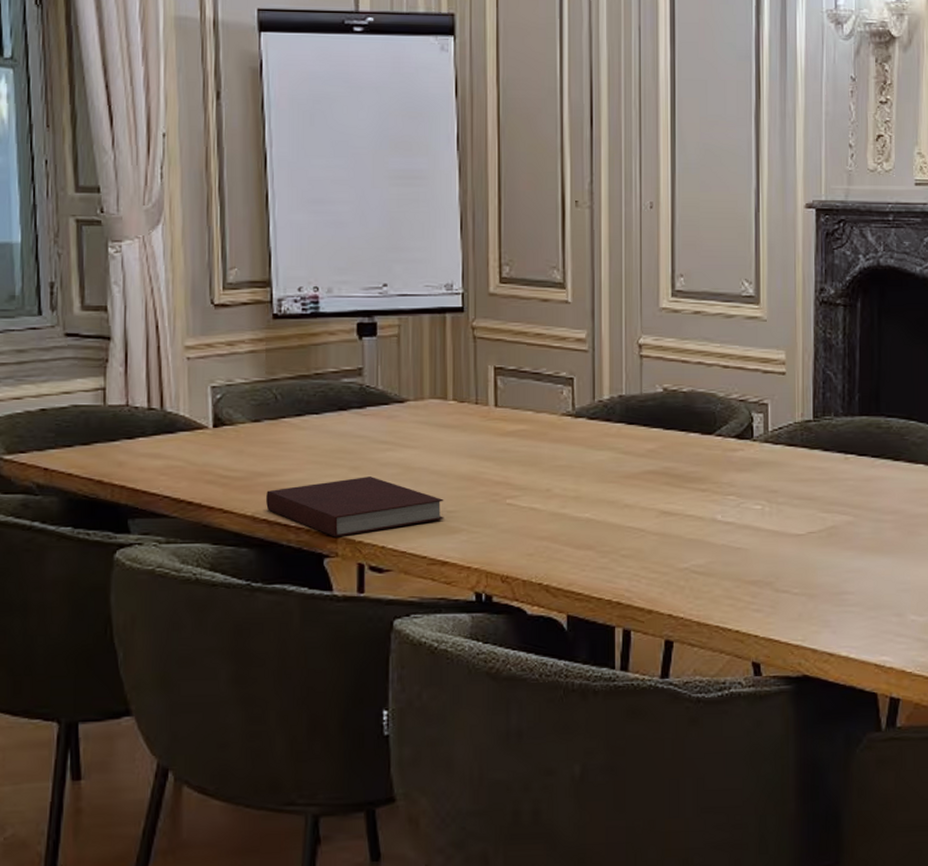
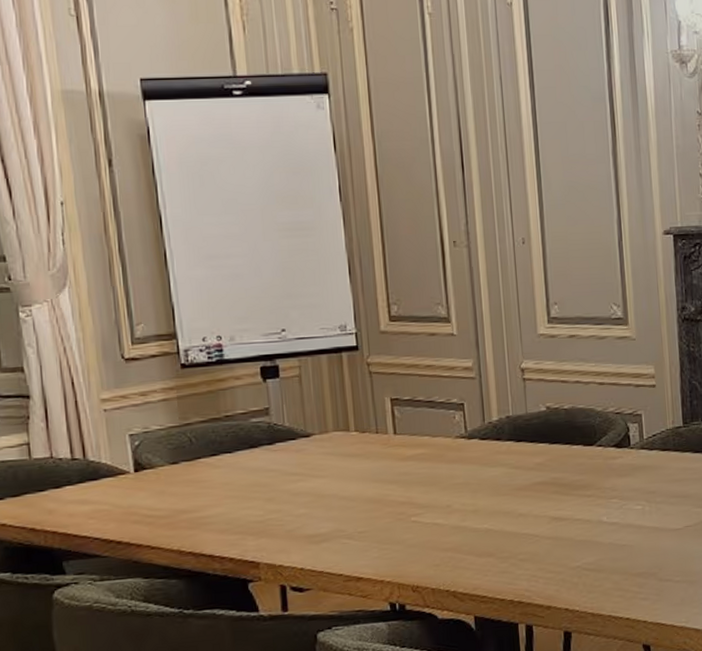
notebook: present [266,477,444,537] -> none [190,506,356,563]

